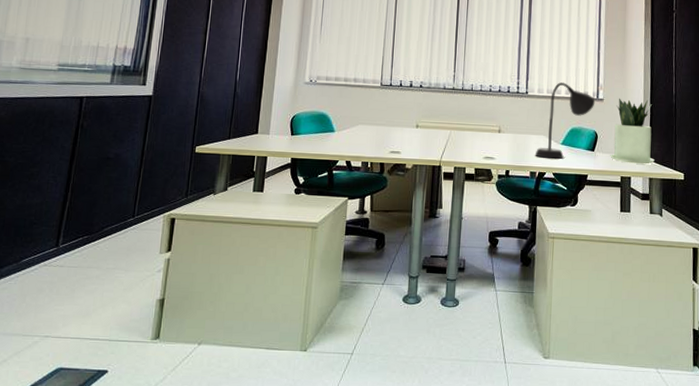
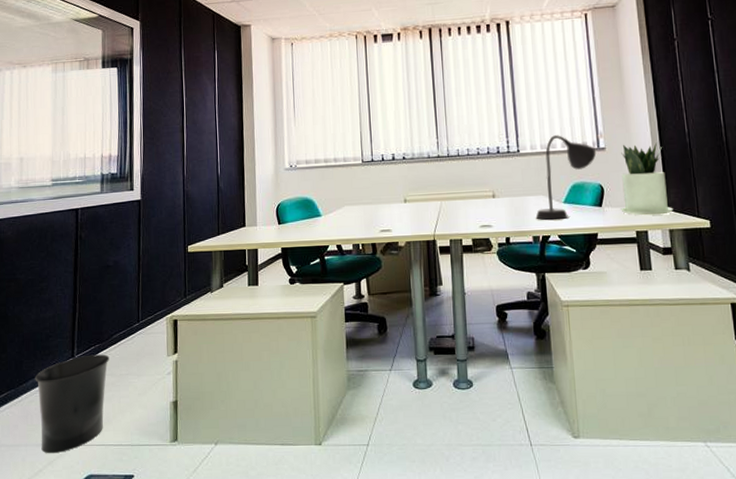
waste bin: none [8,245,97,343] -> present [35,354,109,453]

